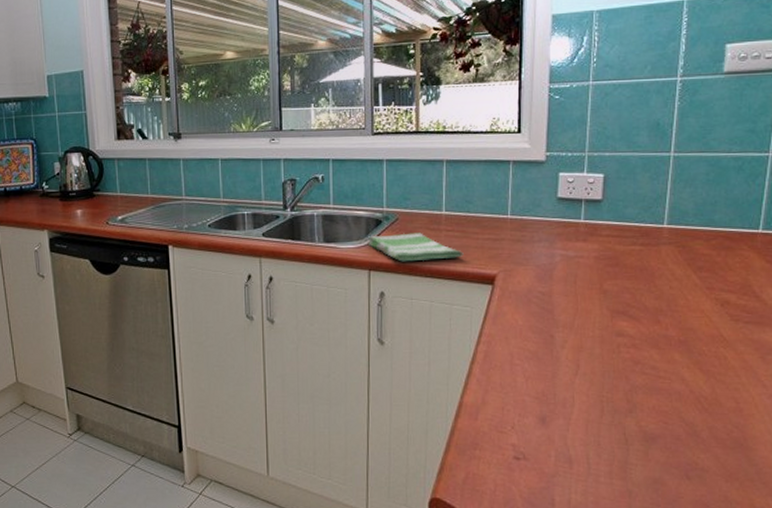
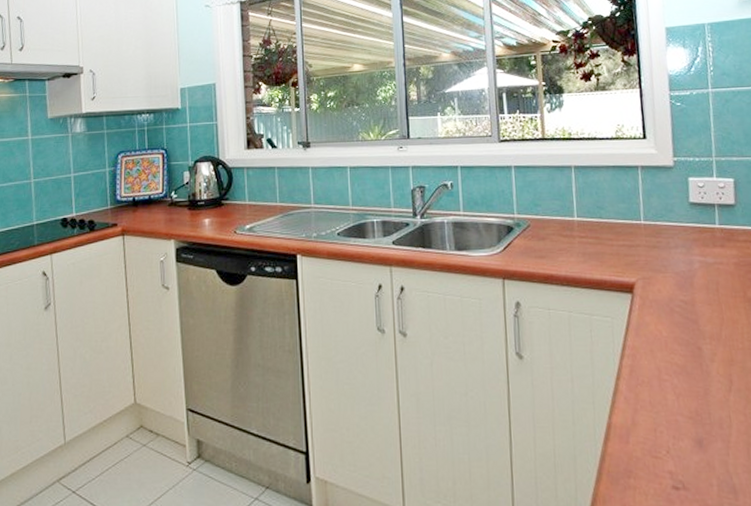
dish towel: present [367,232,464,262] -> none [499,239,599,270]

